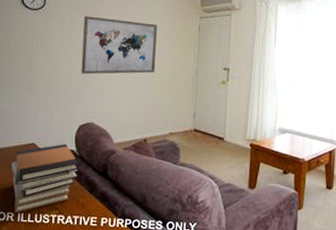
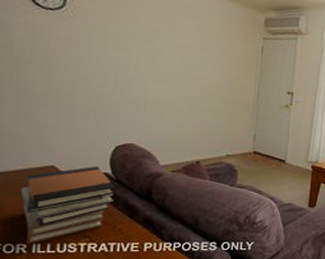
wall art: present [81,16,158,75] -> none [116,23,214,93]

